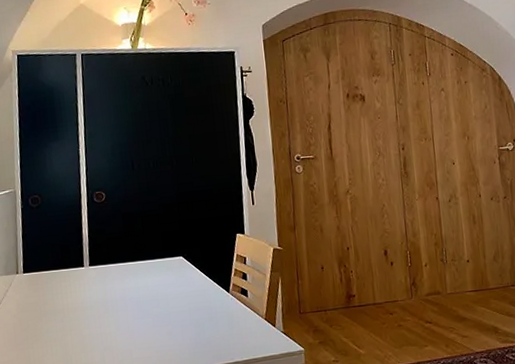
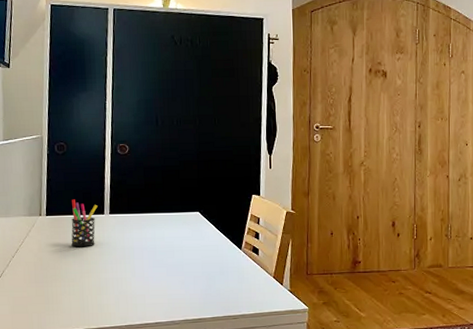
pen holder: none [49,253,77,304] -> present [71,199,98,248]

